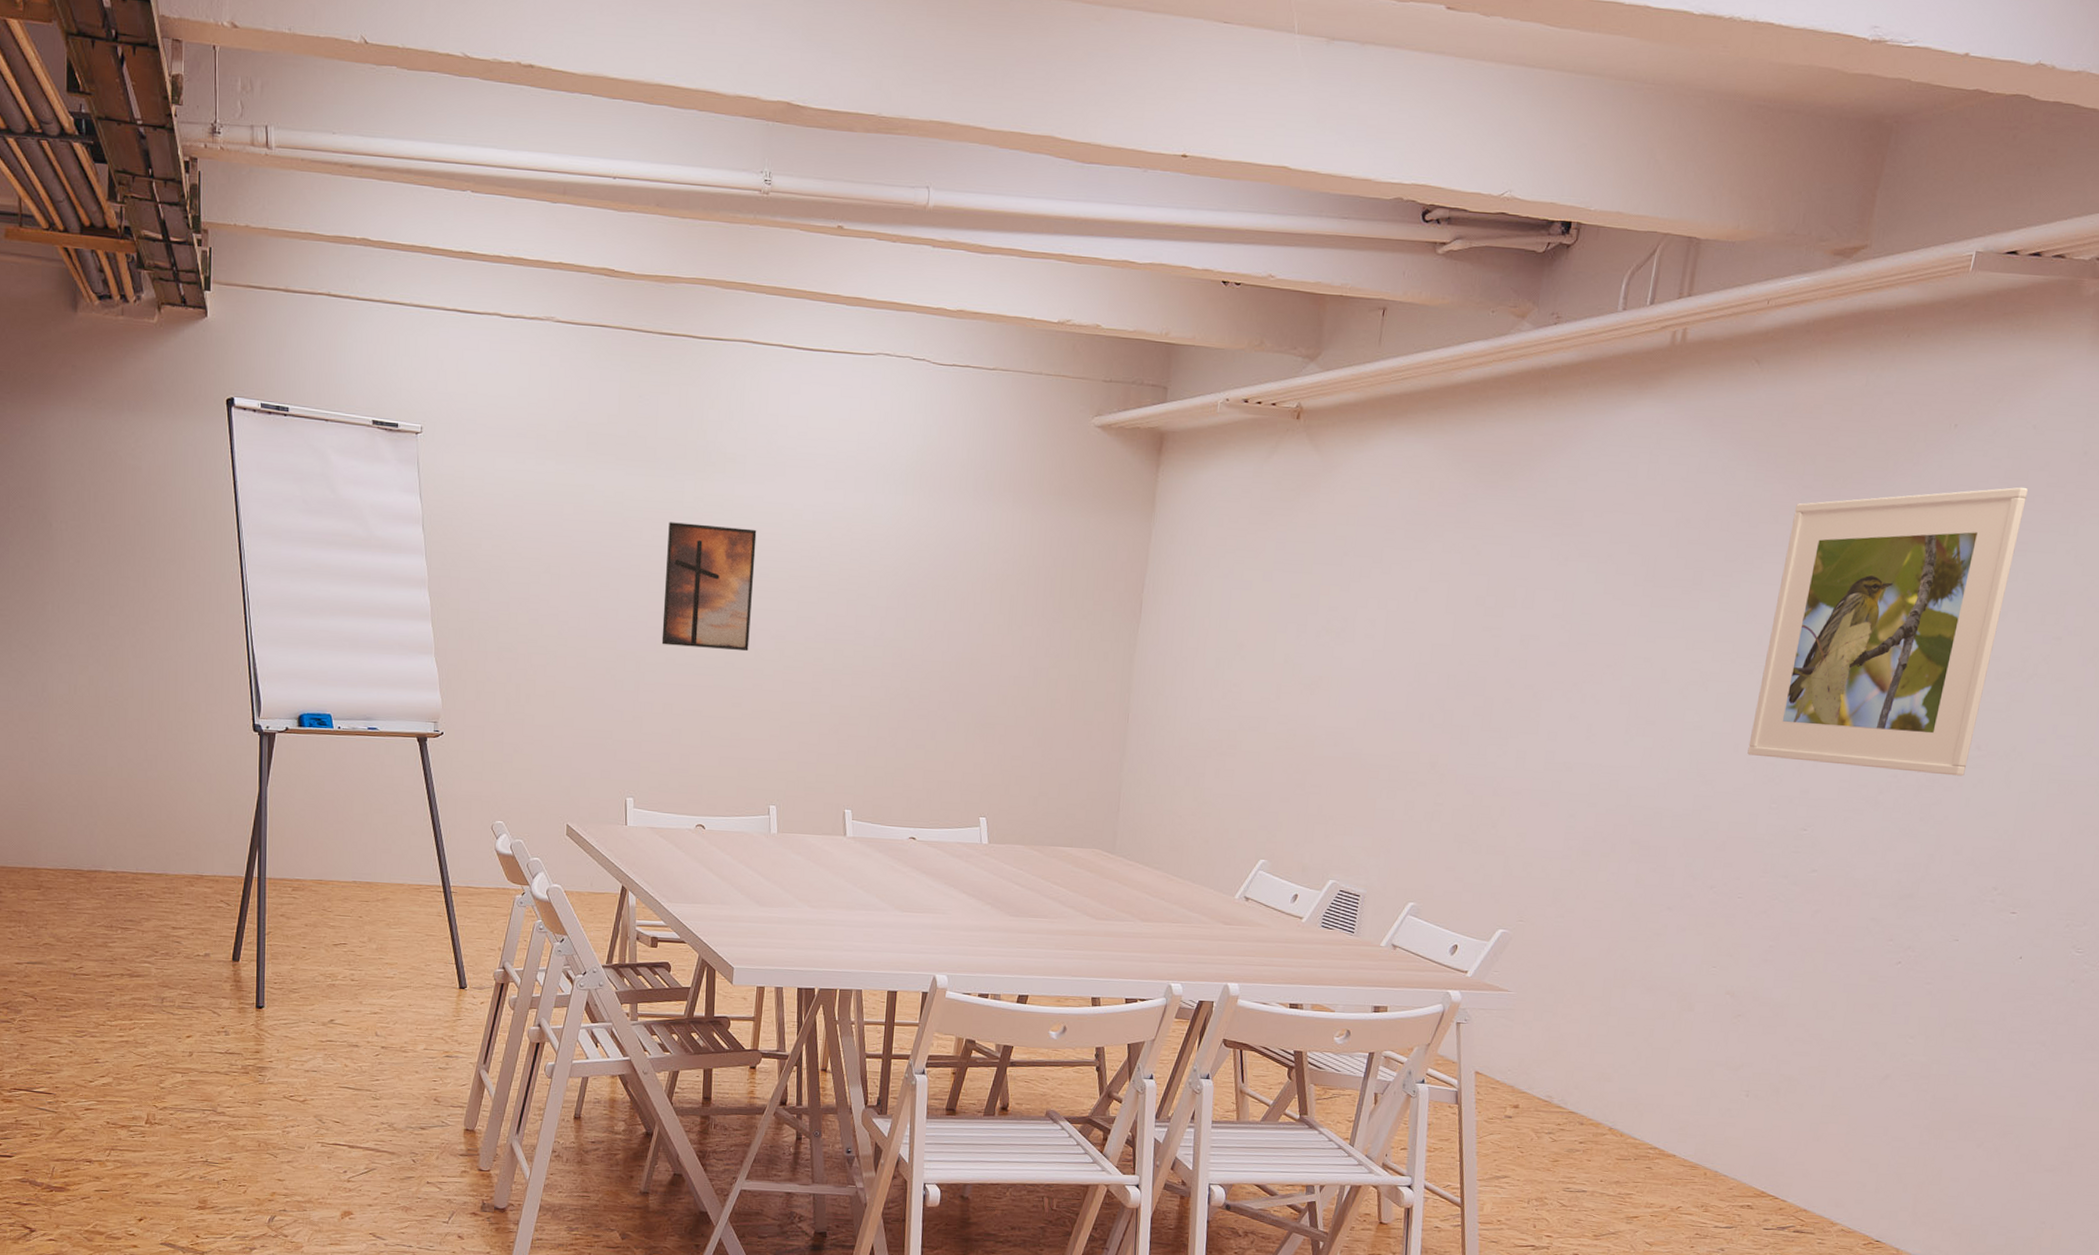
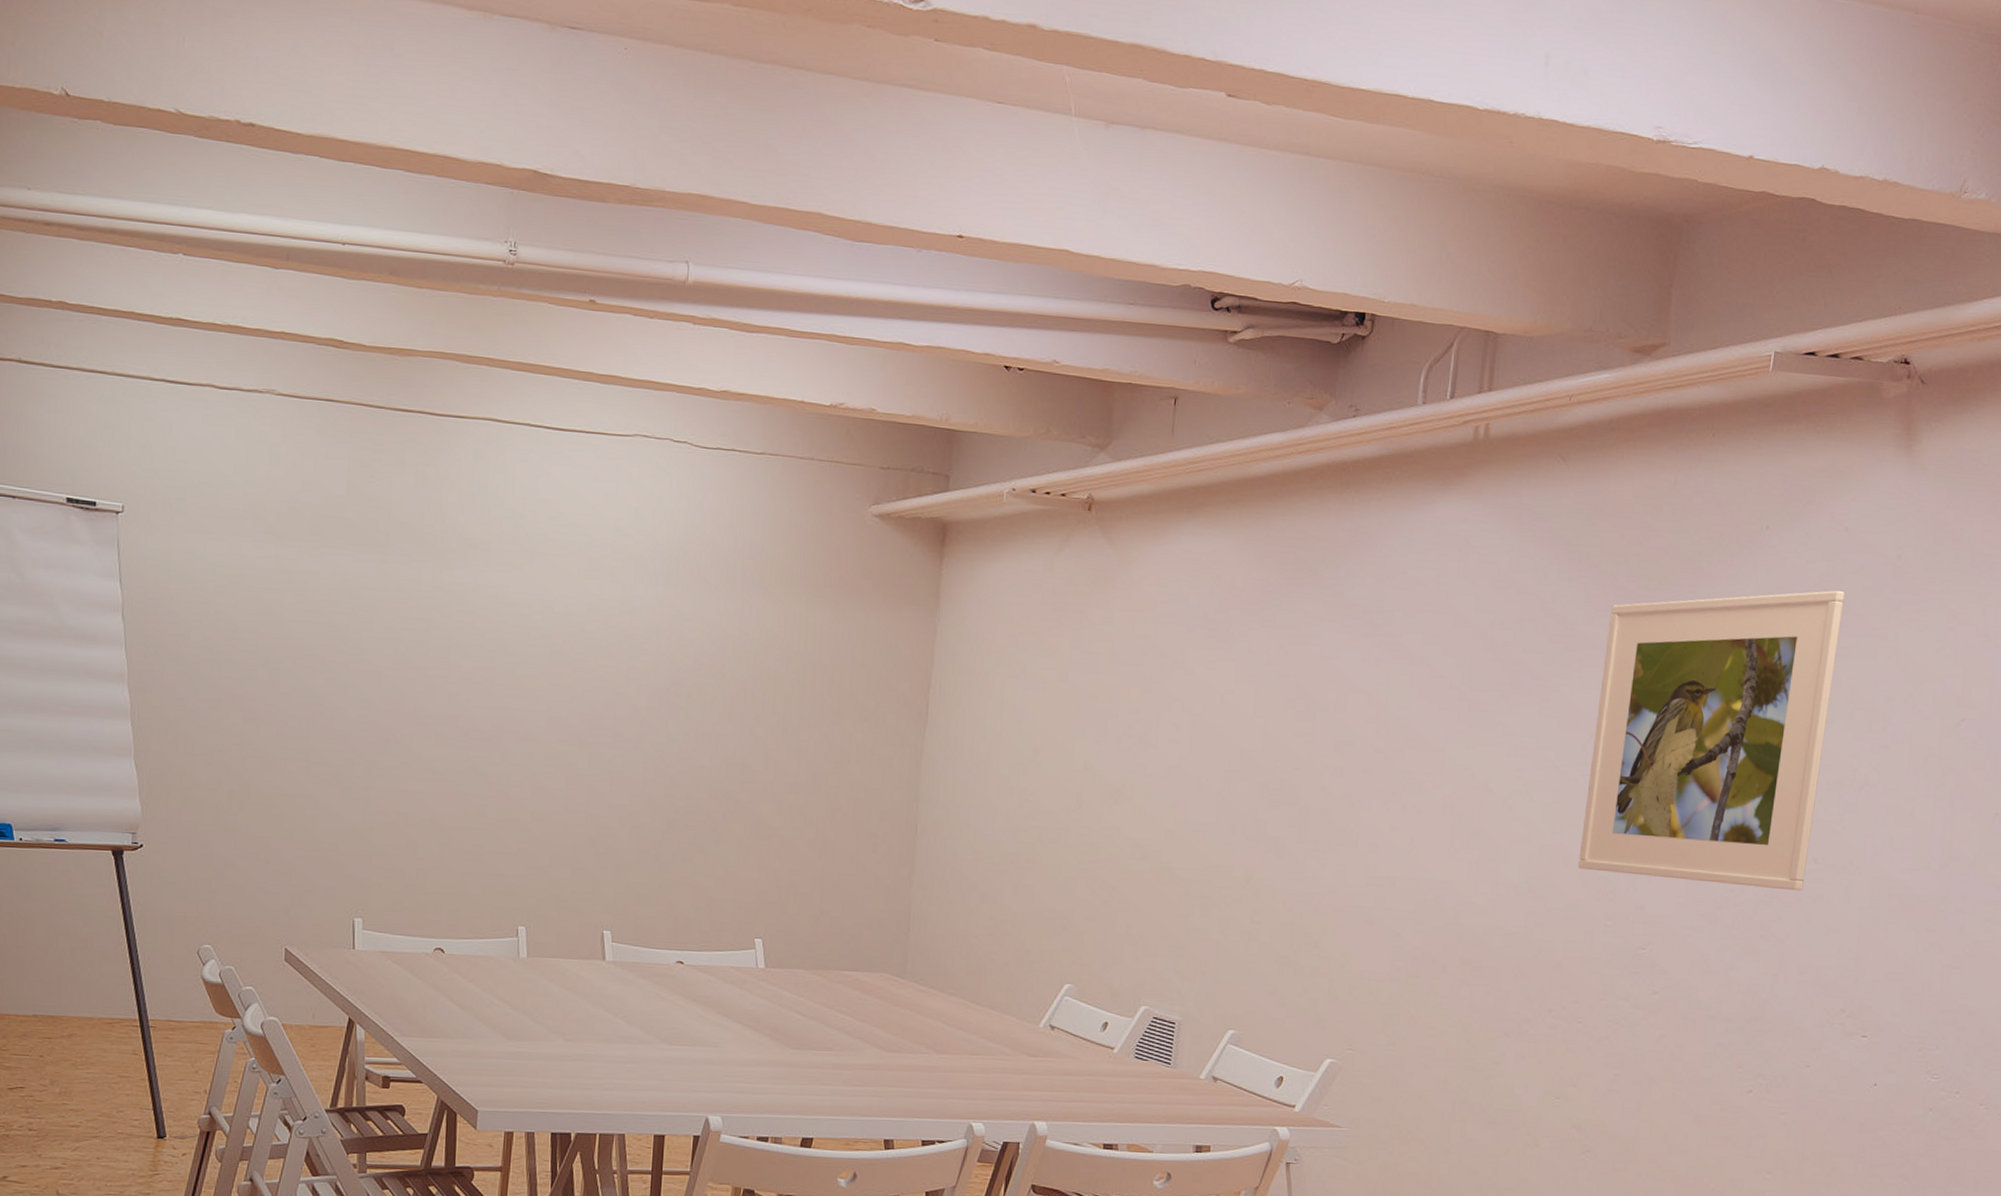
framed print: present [661,522,757,652] -> none [395,612,502,755]

